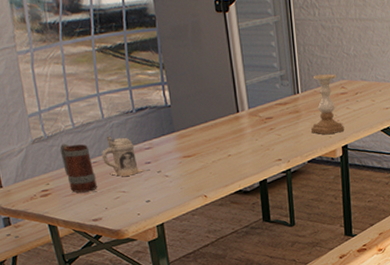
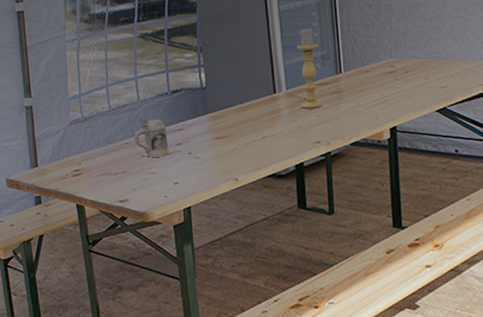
beer mug: present [59,143,97,193] -> none [95,124,127,173]
candle holder: none [257,47,283,128] -> present [297,28,323,109]
candle holder: present [310,74,345,135] -> none [354,52,393,116]

